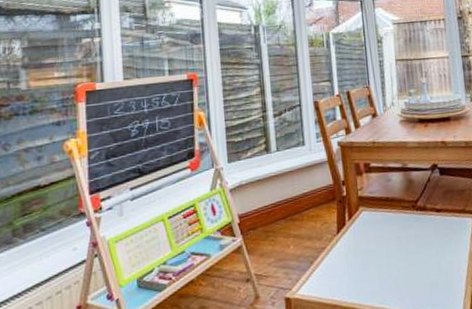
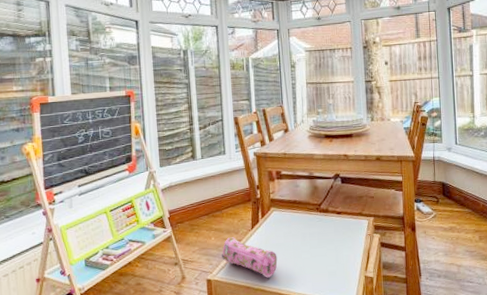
pencil case: none [302,244,369,293] -> present [222,237,278,278]

